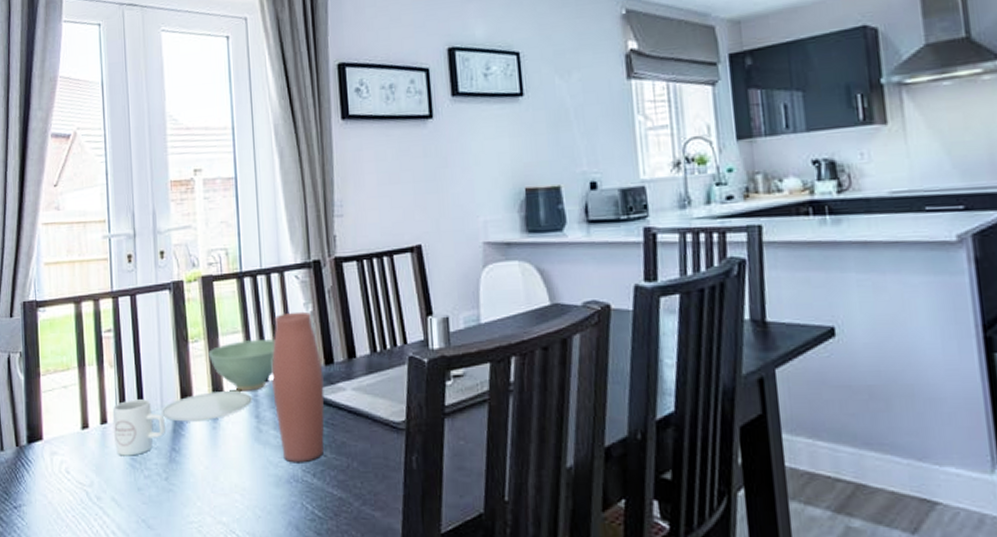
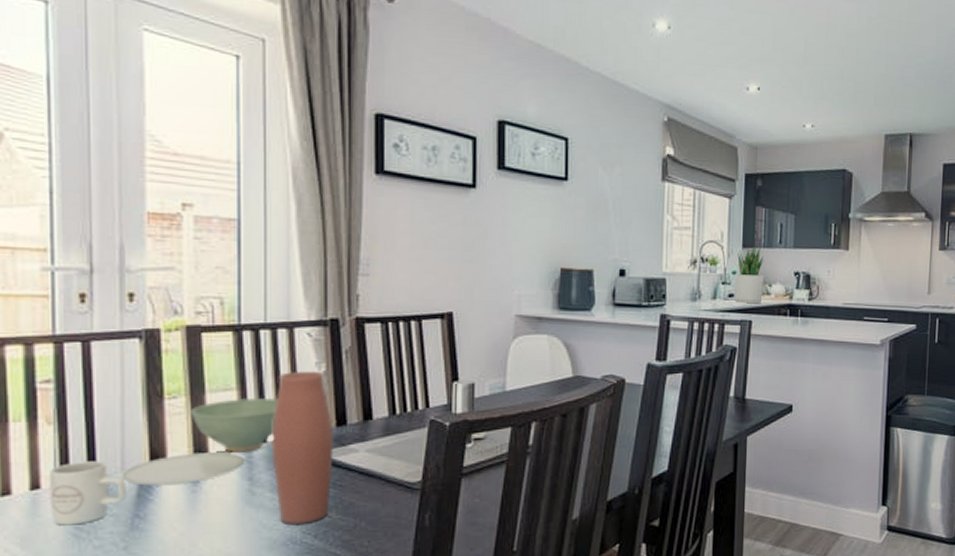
planter: none [730,136,773,206] -> present [734,247,764,304]

